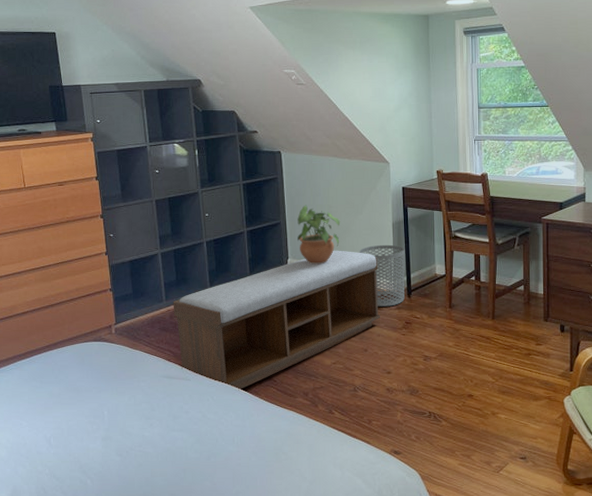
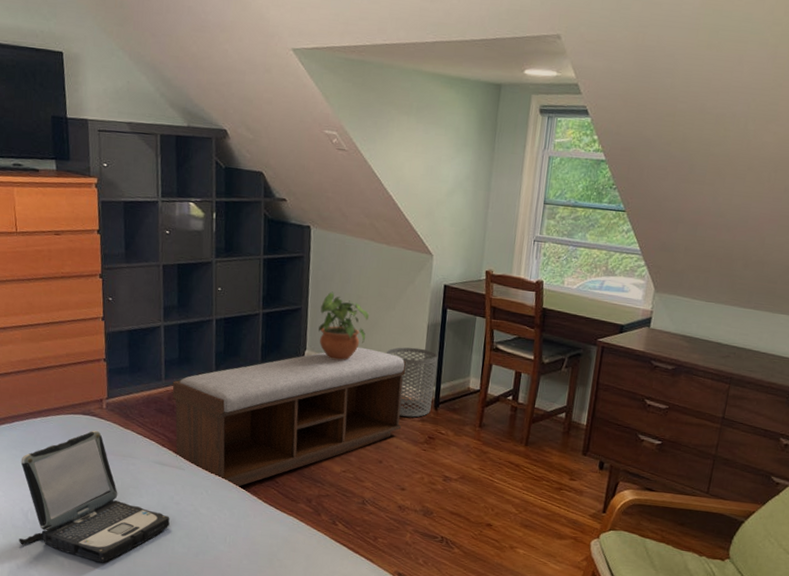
laptop: none [41,354,181,477] -> present [19,430,170,563]

